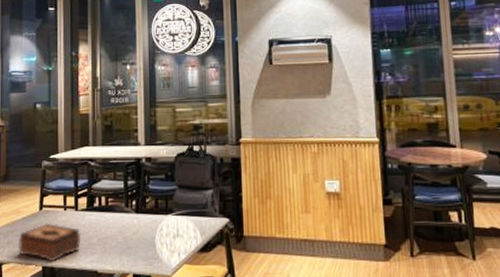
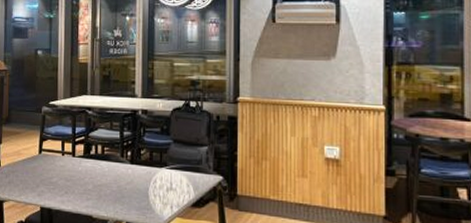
tissue box: present [19,222,81,262] -> none [19,166,78,204]

